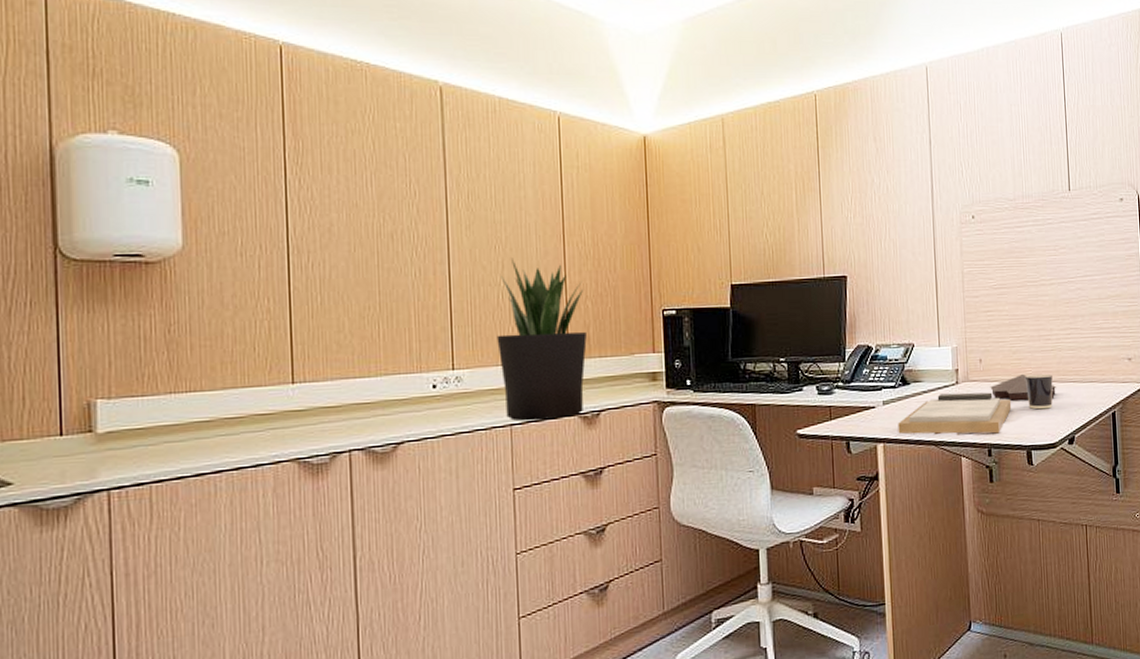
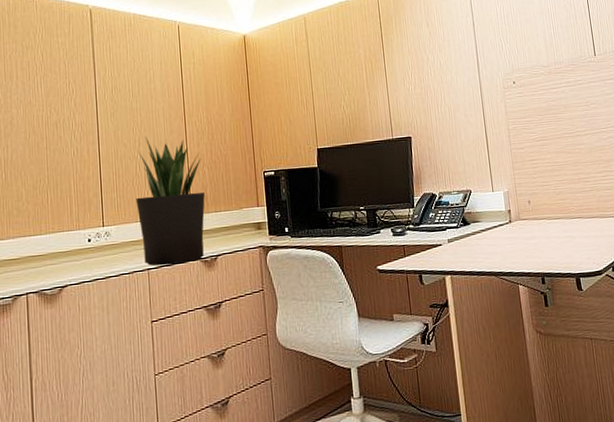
clipboard: present [898,392,1012,435] -> none [462,228,560,267]
papers: present [990,373,1057,401] -> none [539,211,598,235]
mug: present [1024,373,1053,410] -> none [568,211,596,242]

